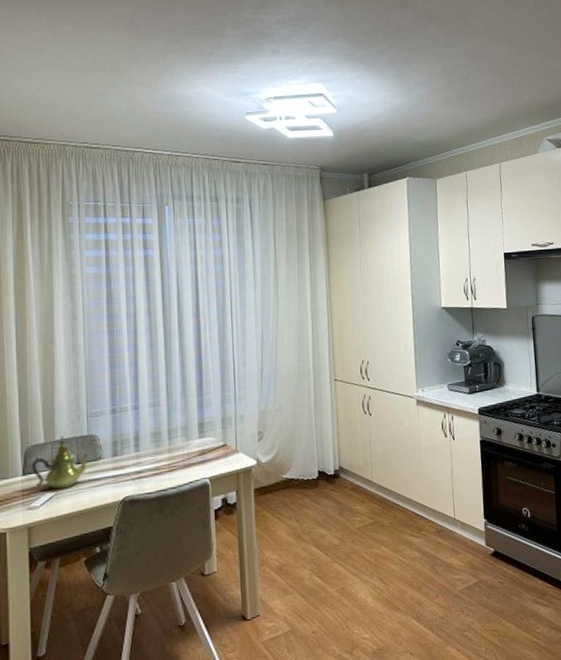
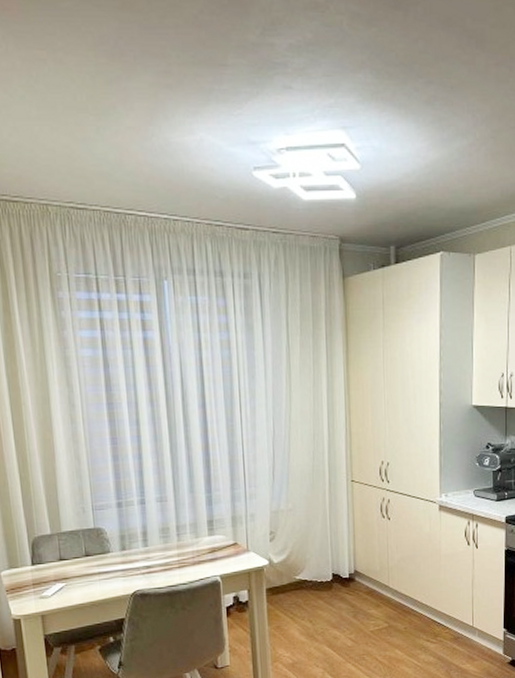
teapot: present [31,436,91,490] -> none [39,528,98,581]

